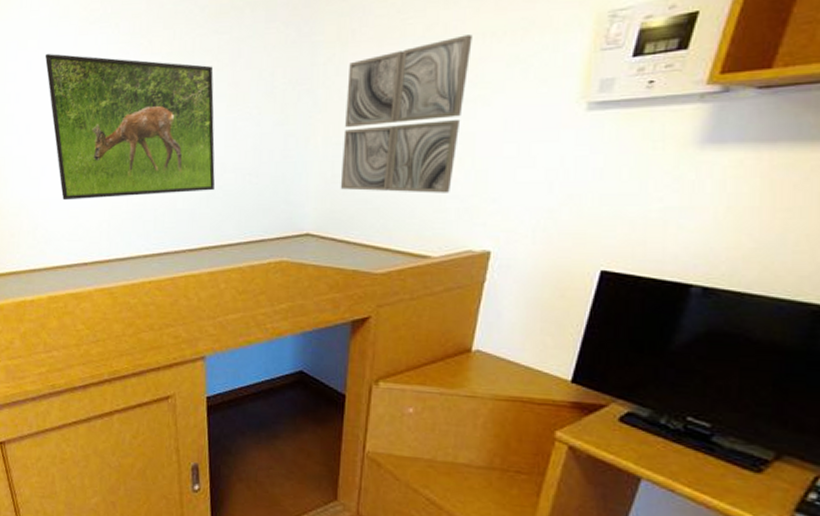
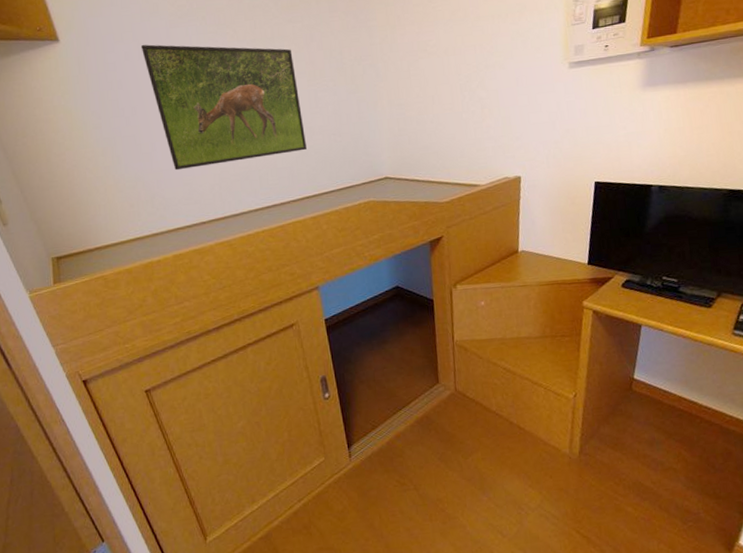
wall art: present [340,34,472,193] -> none [399,17,487,140]

